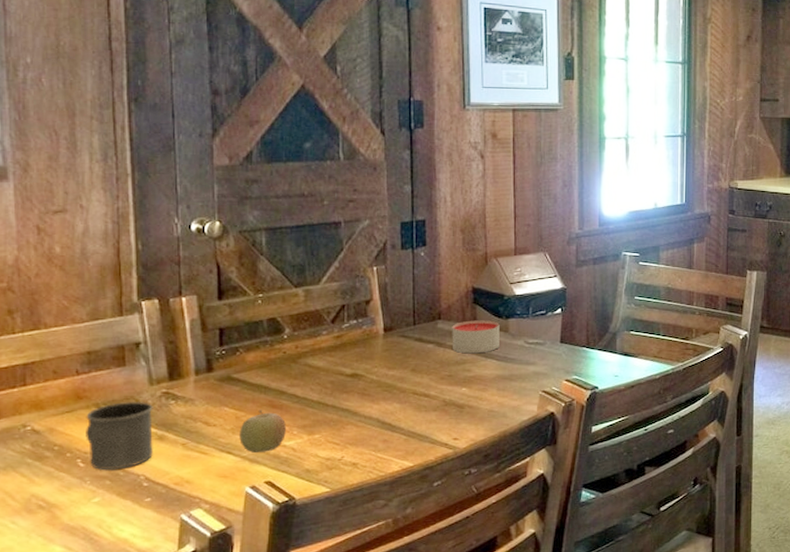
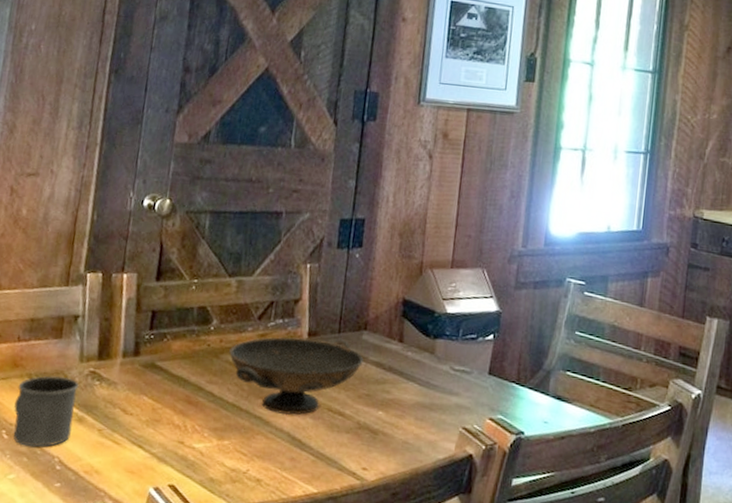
fruit: present [239,410,286,453] -> none [152,404,199,452]
decorative bowl: none [307,330,441,404] -> present [229,336,364,416]
candle: present [452,320,500,354] -> none [374,335,427,374]

